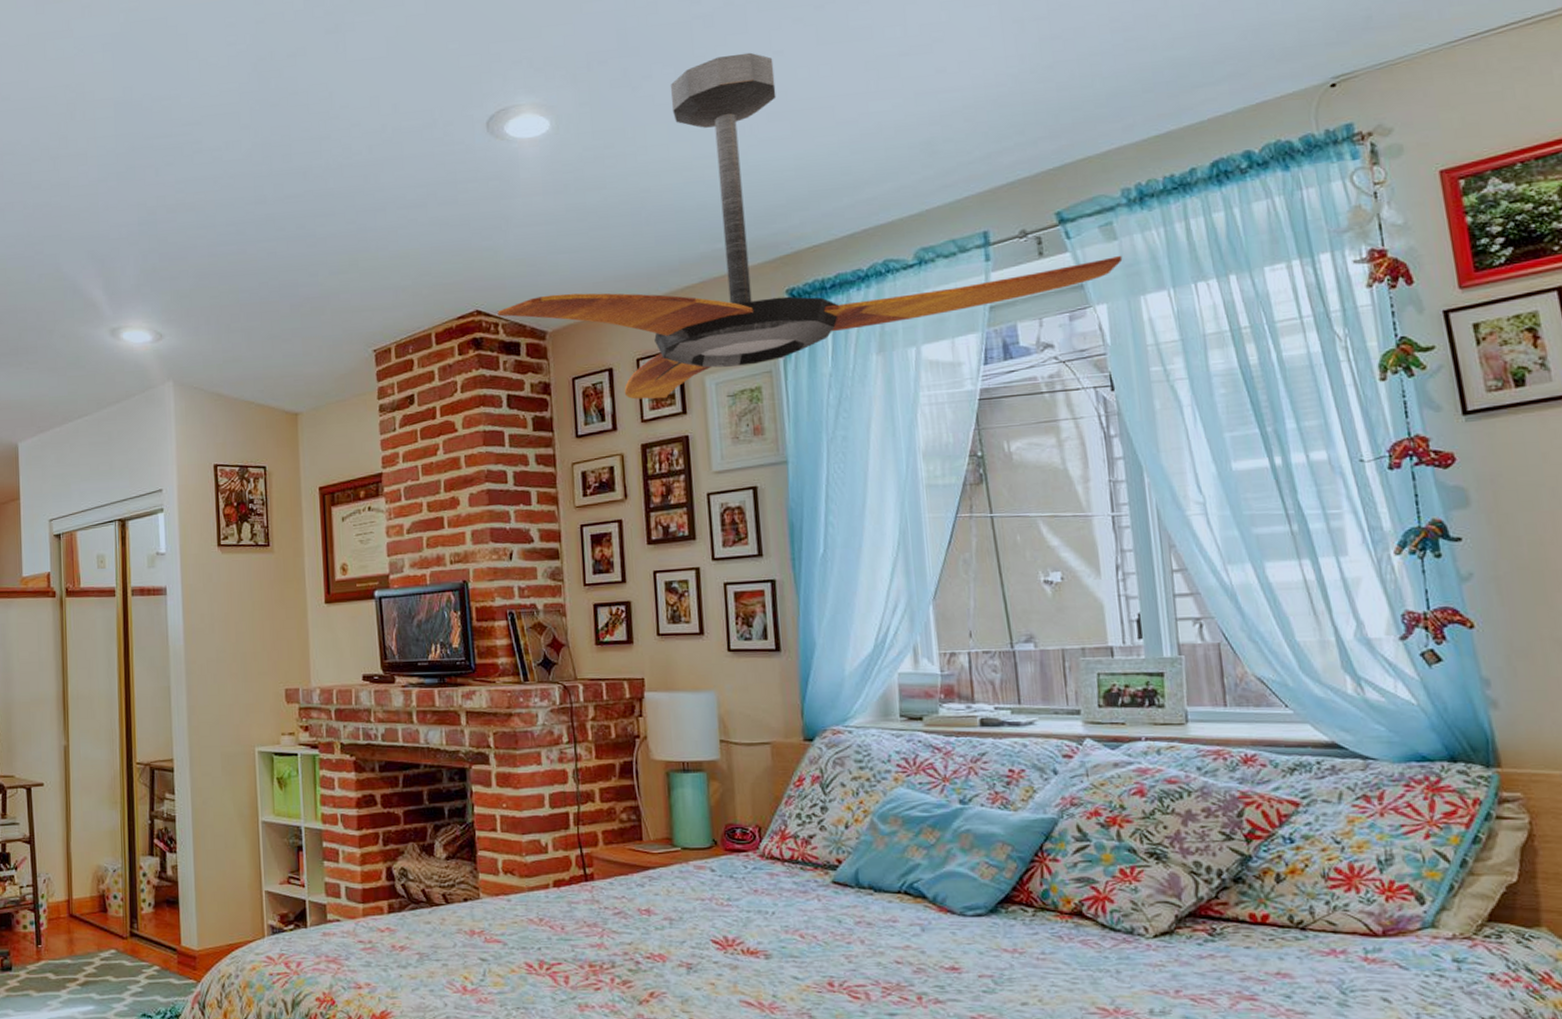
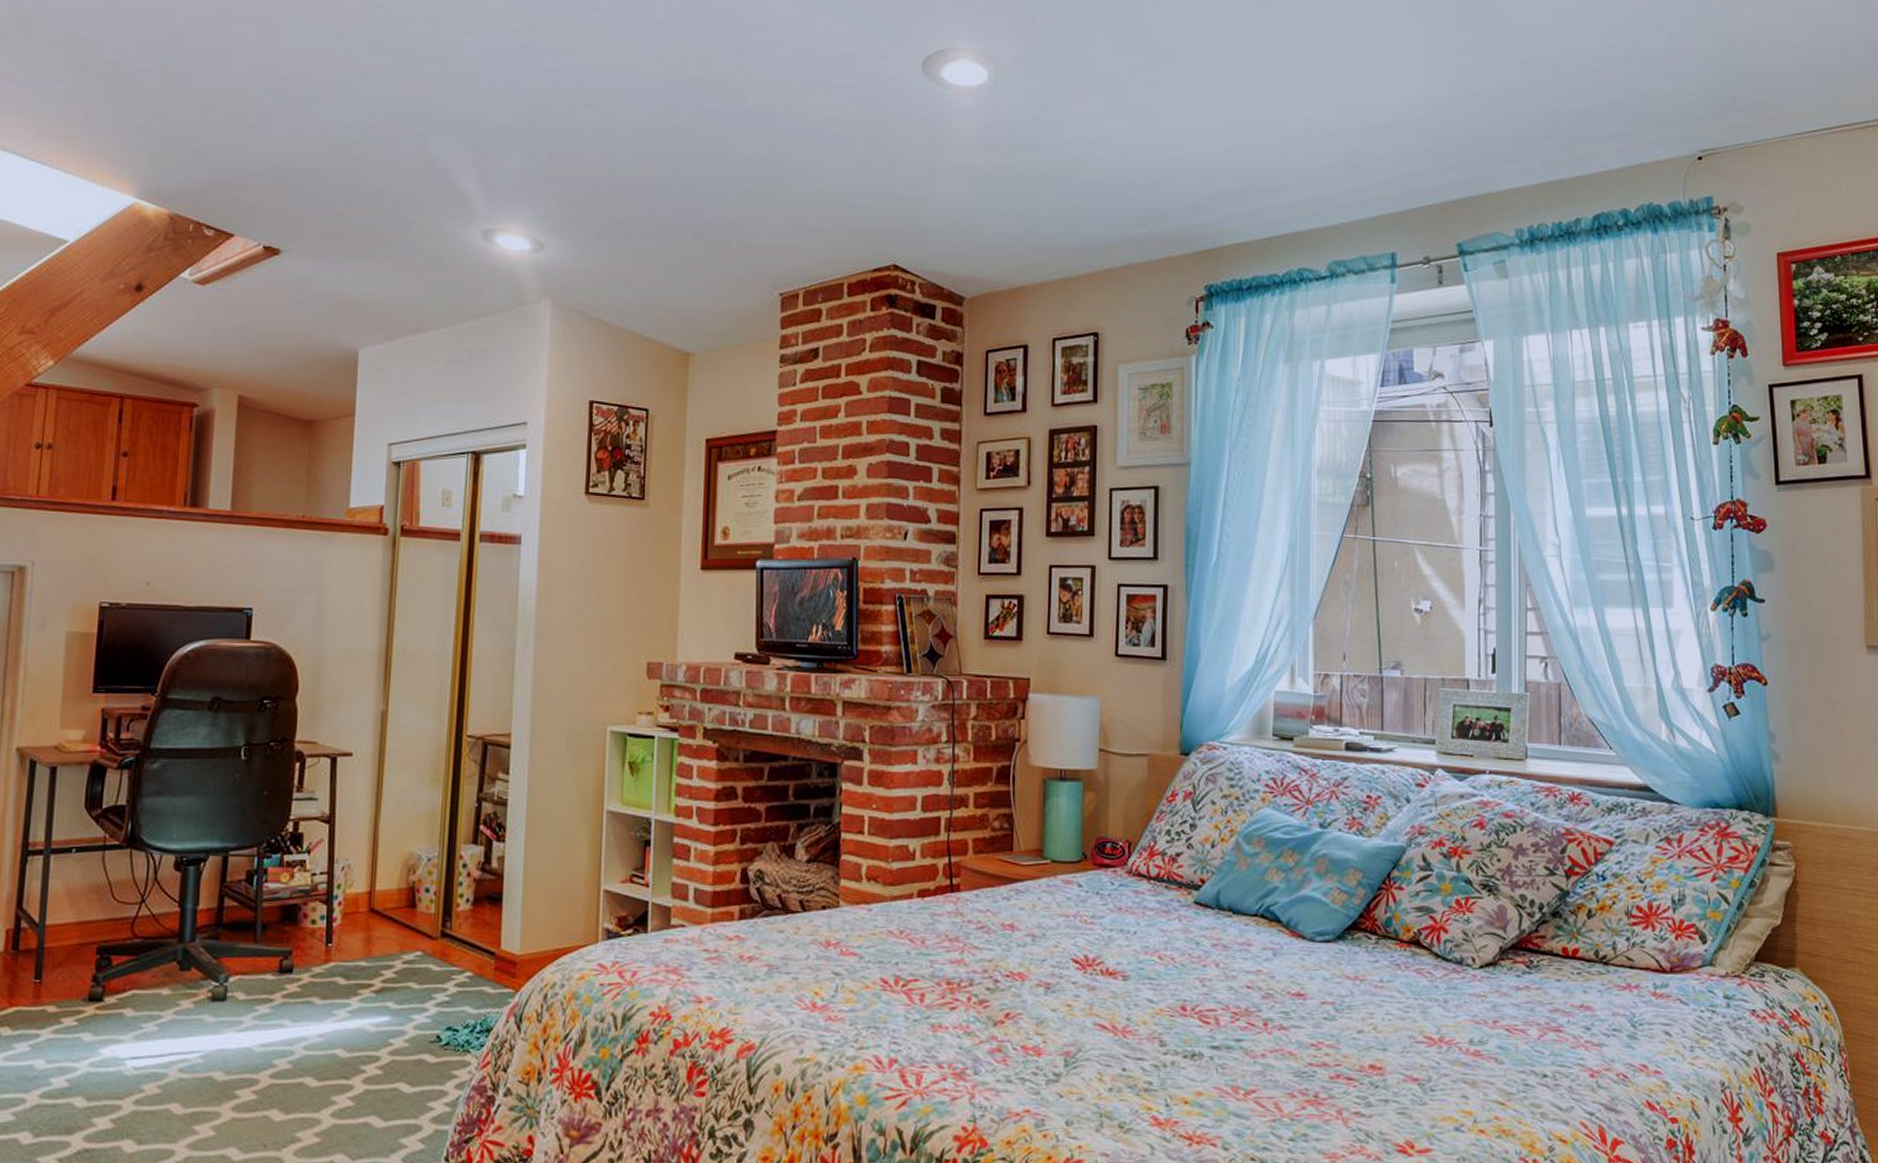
ceiling fan: present [497,52,1123,400] -> none [915,33,1511,384]

